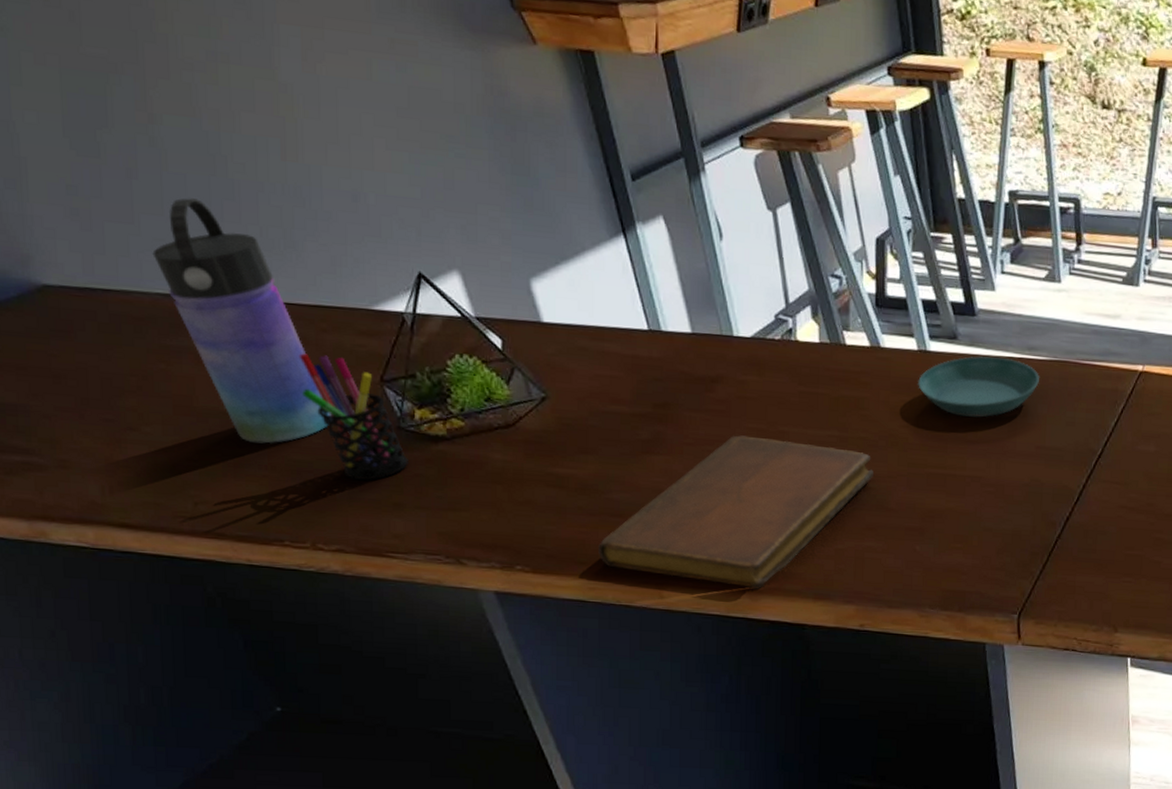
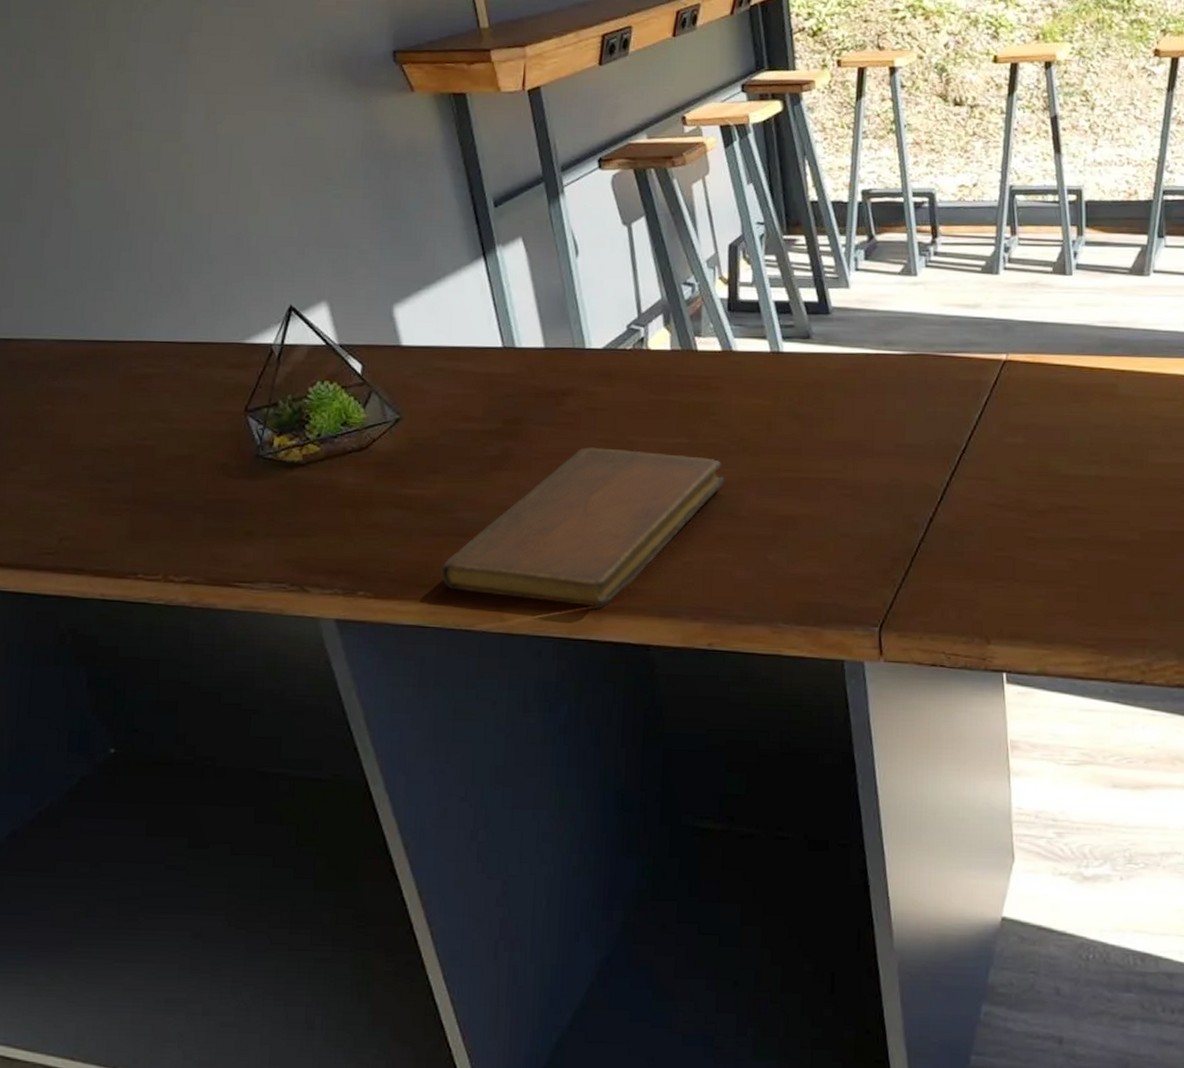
water bottle: present [152,198,332,444] -> none [53,251,196,478]
pen holder: present [299,353,408,480] -> none [171,388,264,509]
saucer: present [918,356,1041,418] -> none [770,354,898,418]

